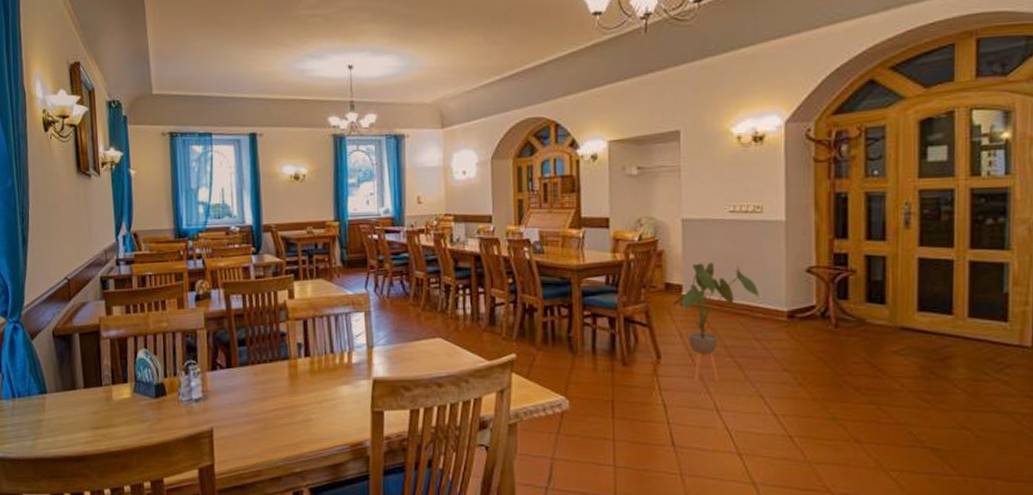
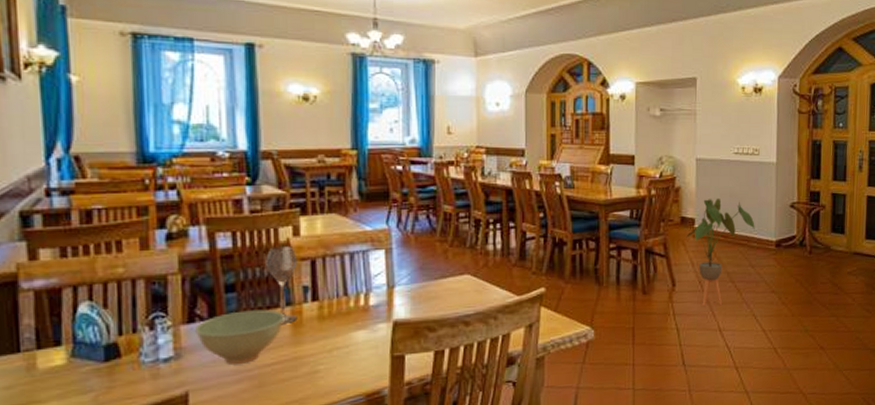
bowl: none [217,362,283,408] -> present [195,309,284,364]
wineglass: none [268,308,294,375] -> present [266,246,298,324]

